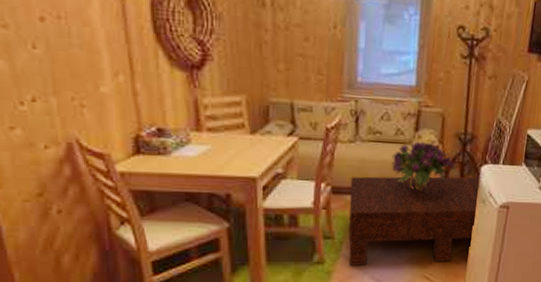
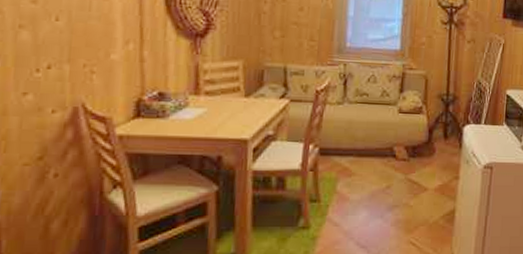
coffee table: present [348,176,482,266] -> none [334,137,465,231]
bouquet: present [391,140,455,190] -> none [377,101,438,151]

